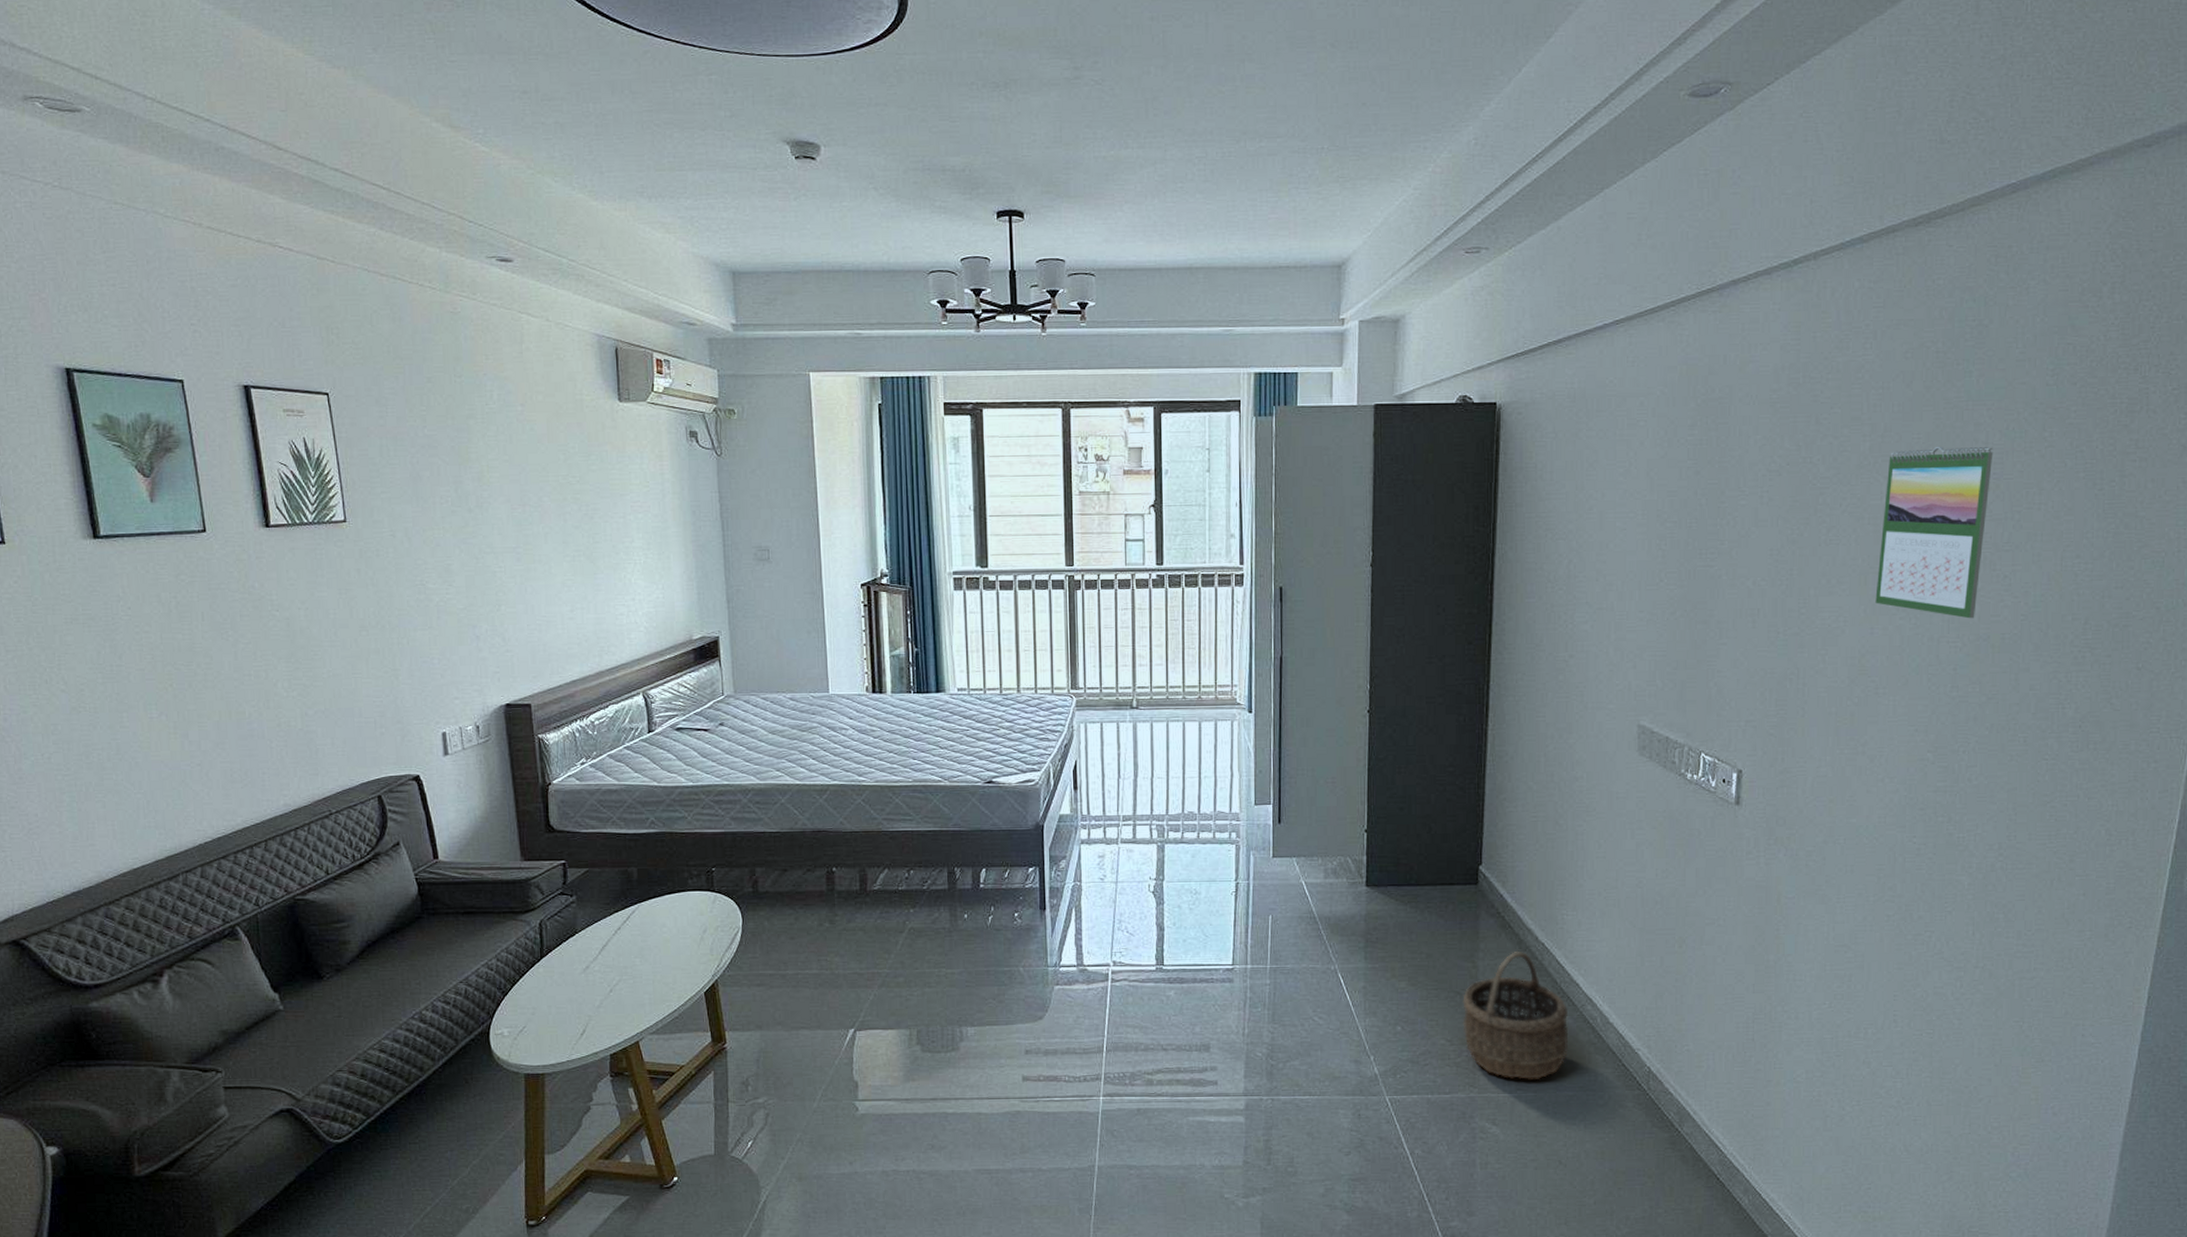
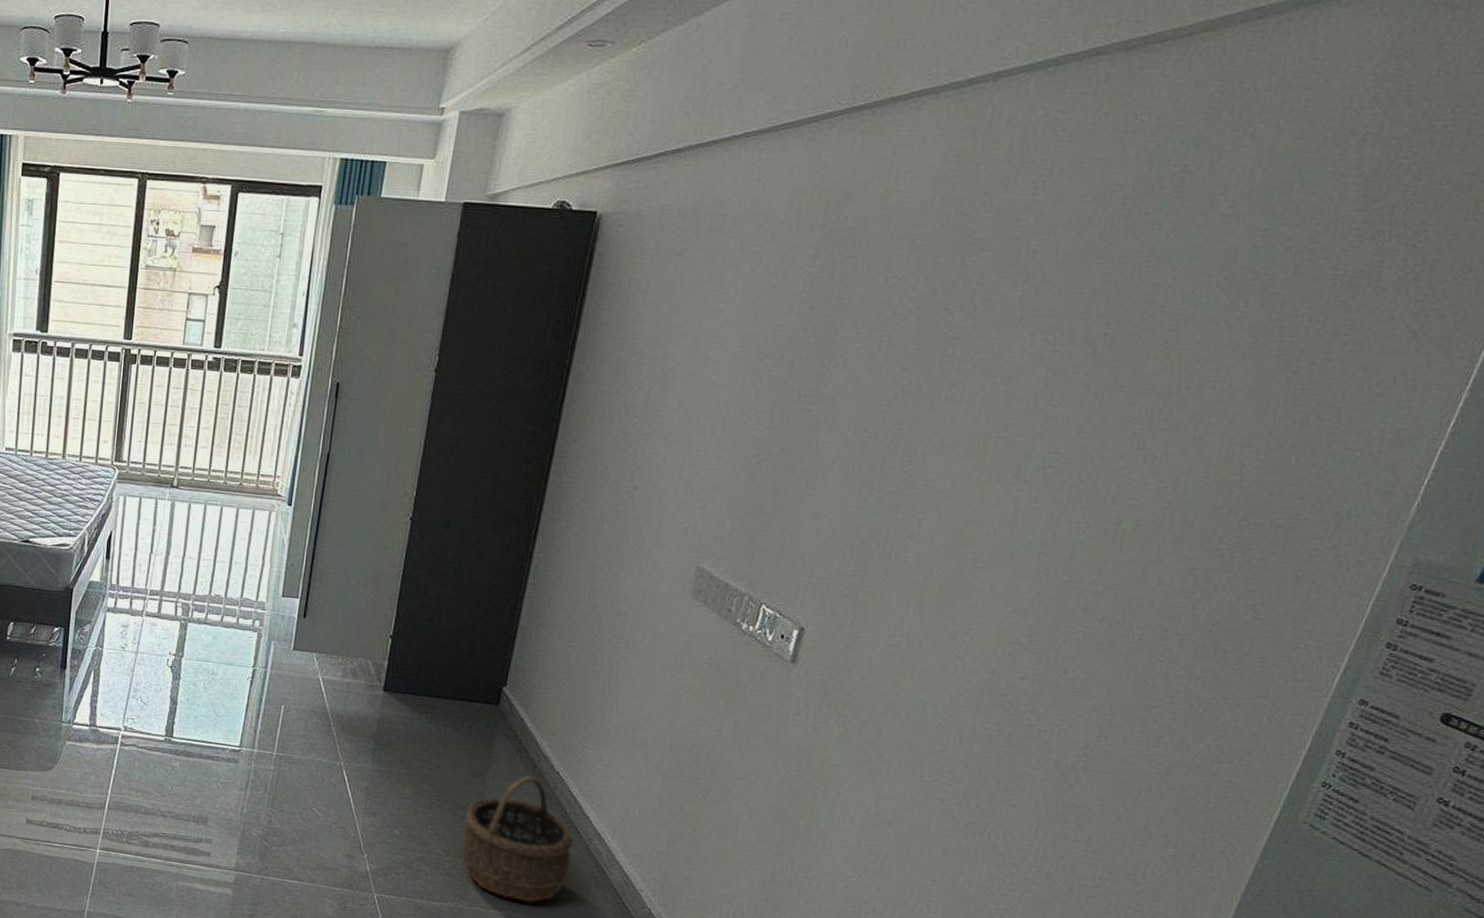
calendar: present [1875,446,1993,619] -> none [992,304,1170,500]

